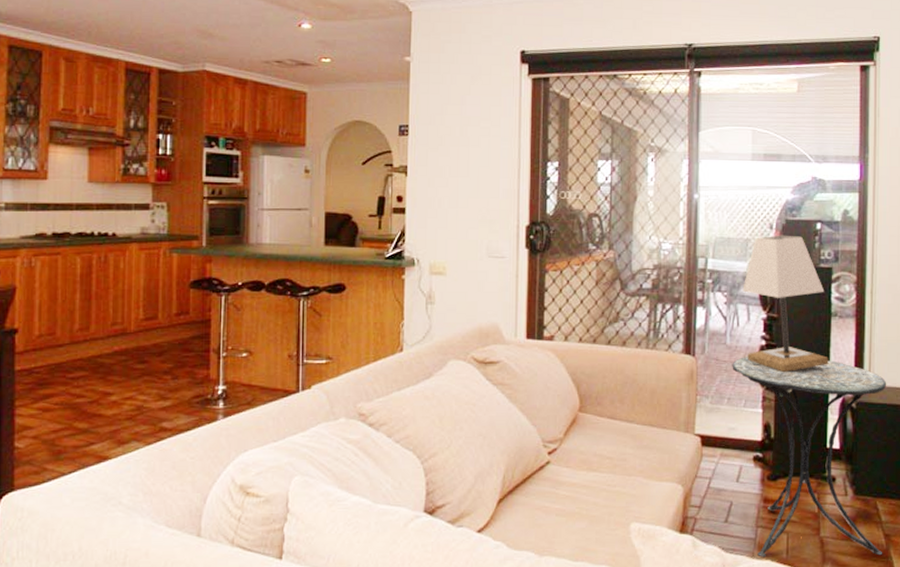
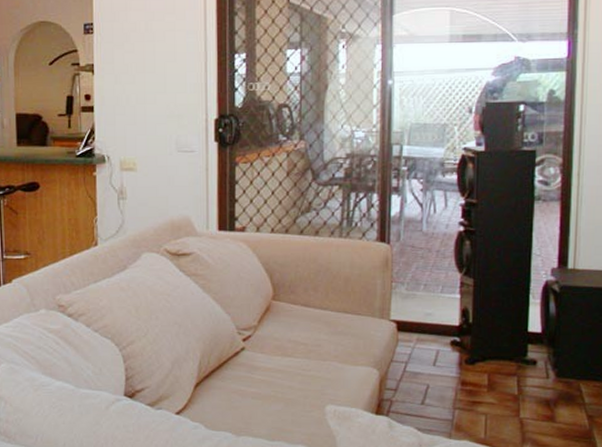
side table: present [732,357,887,558] -> none [428,243,594,438]
lamp: present [742,235,829,372] -> none [439,118,531,257]

